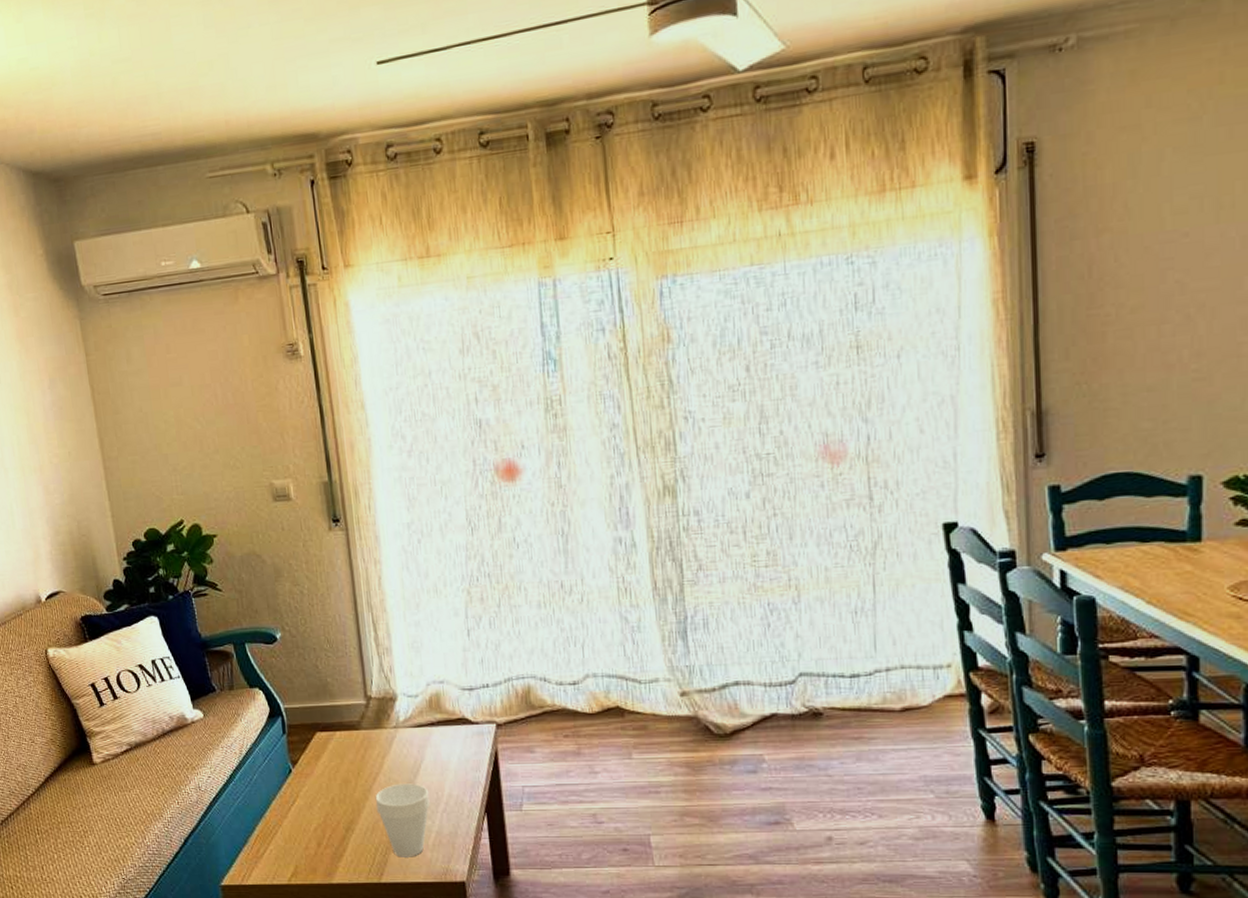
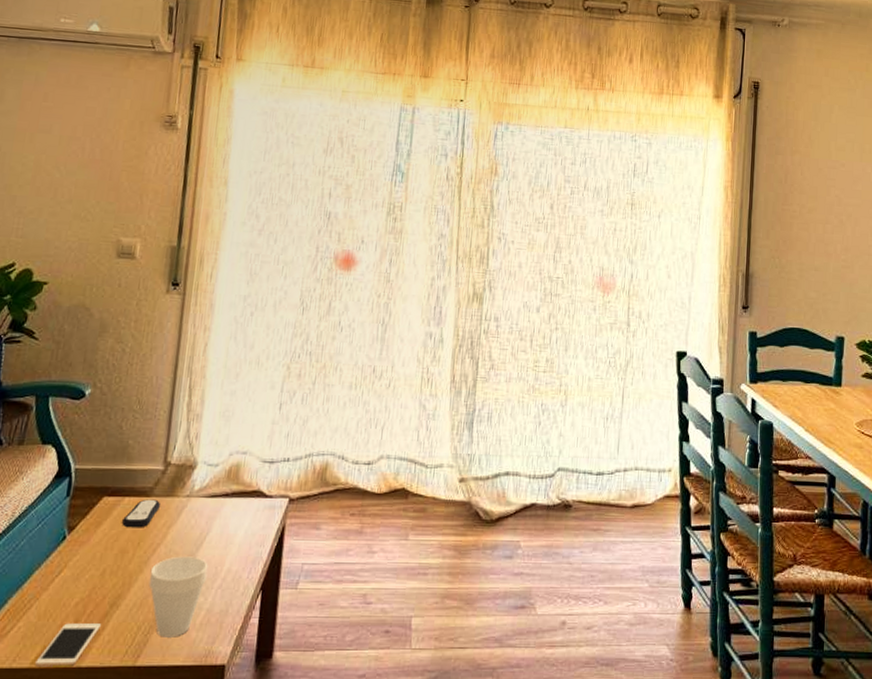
cell phone: none [292,846,342,883] -> present [35,623,102,666]
remote control: none [339,732,370,760] -> present [122,499,160,528]

